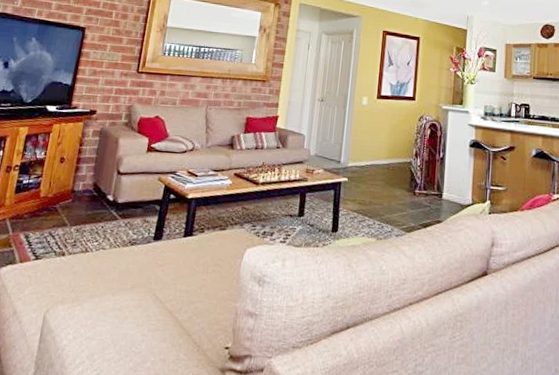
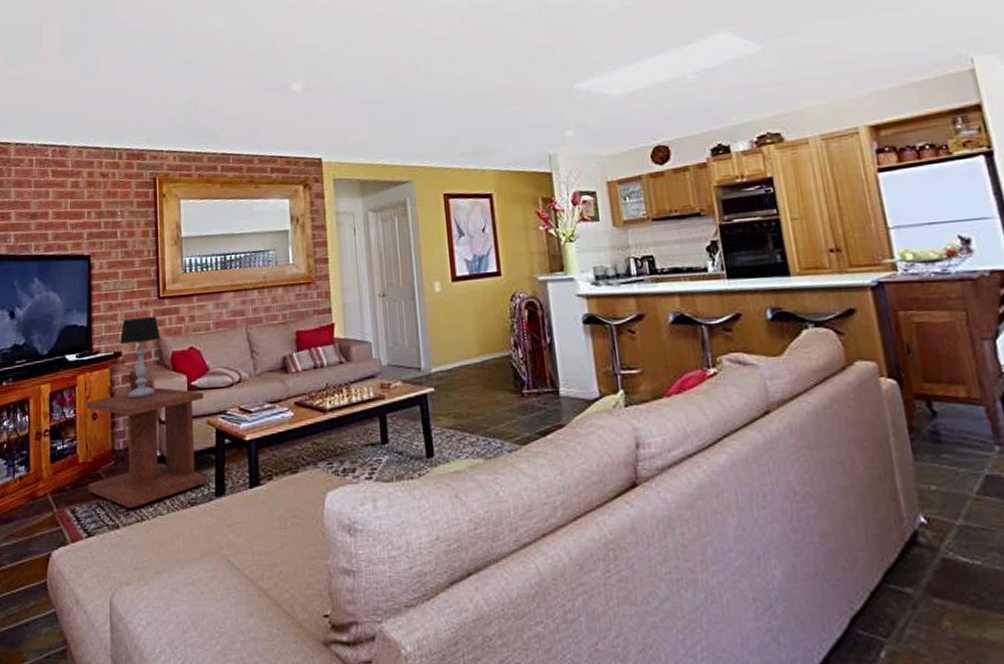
side table: none [43,144,160,240] -> present [86,387,207,508]
table lamp: none [95,84,133,151] -> present [120,317,161,399]

